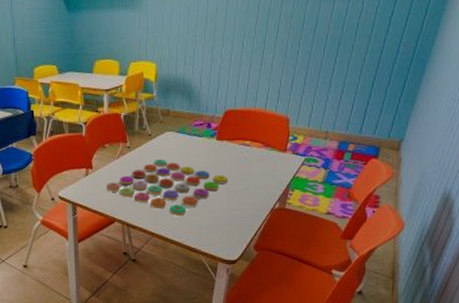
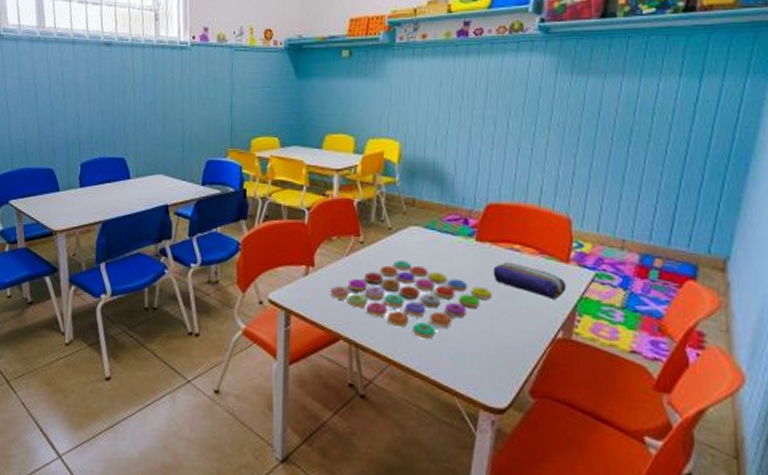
pencil case: none [229,154,283,180] -> present [493,261,566,299]

